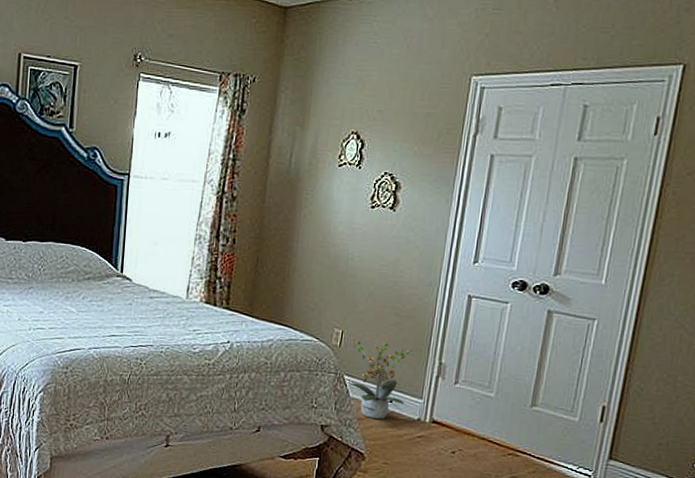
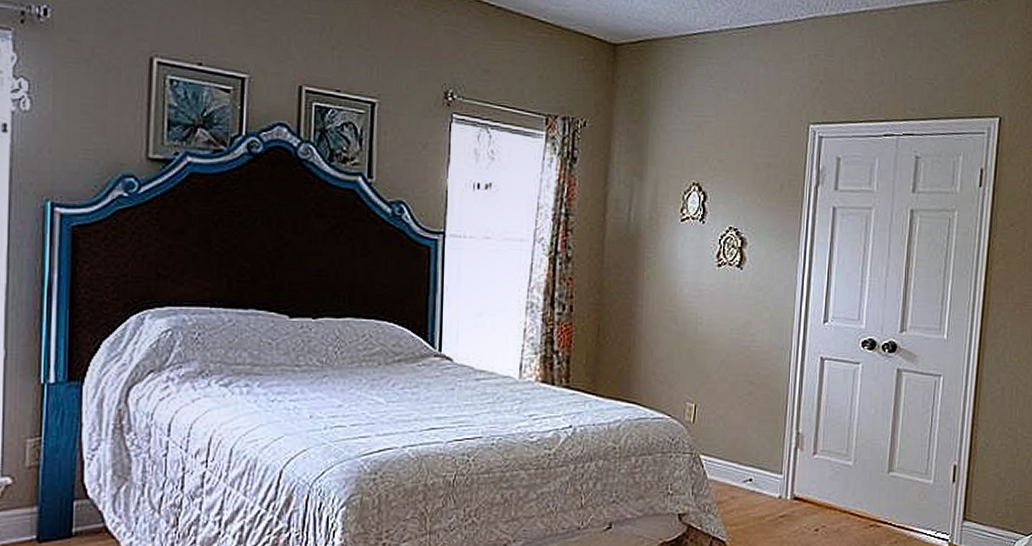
potted plant: present [349,339,414,419] -> none [706,412,771,501]

